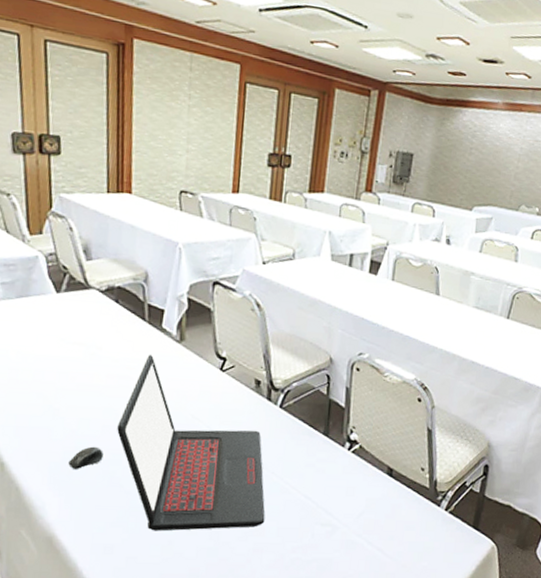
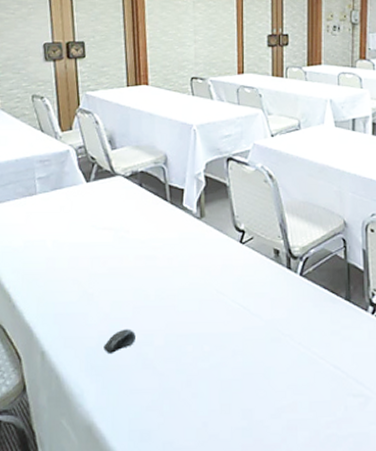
laptop: present [117,354,266,531] -> none [147,232,296,413]

